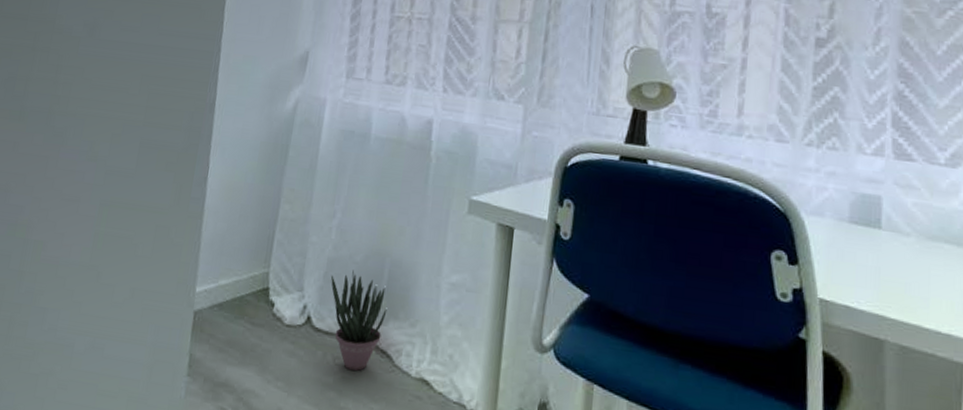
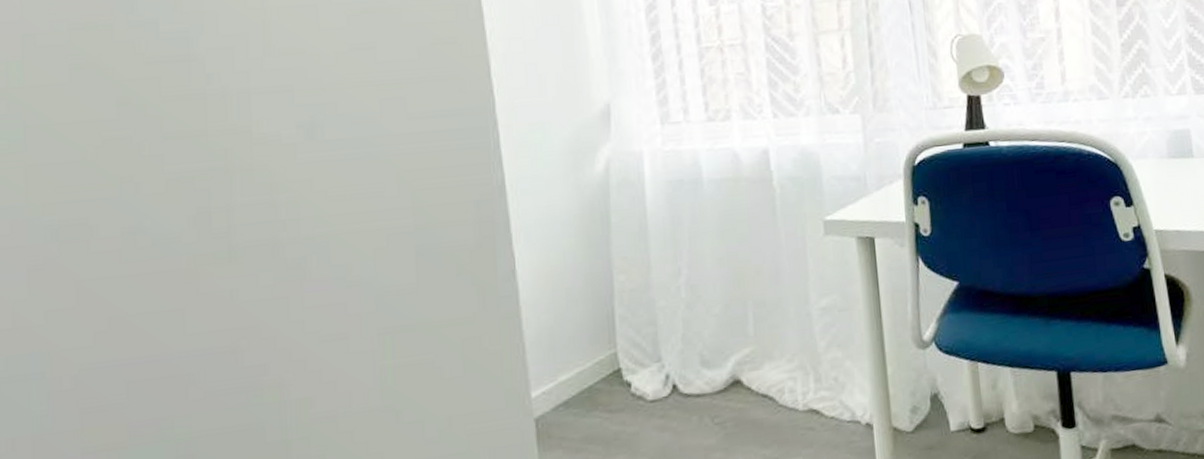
potted plant: present [330,270,387,372] -> none [689,323,760,425]

